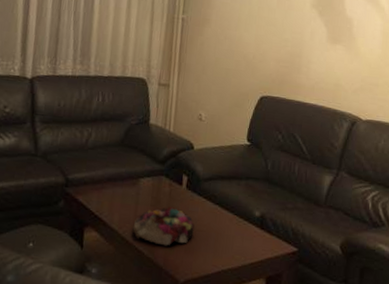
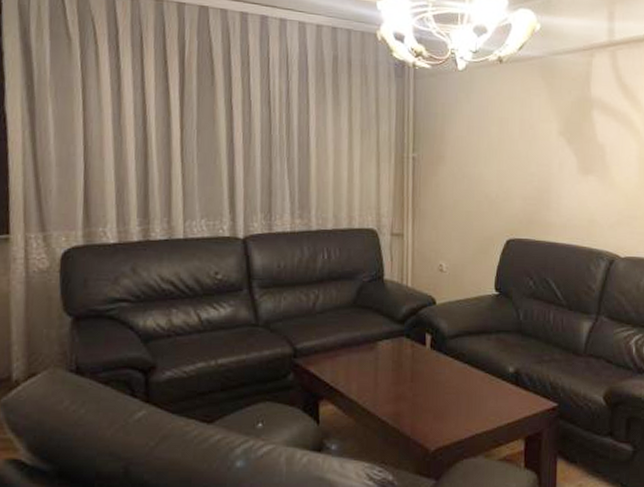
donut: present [133,206,195,246] -> none [374,369,442,413]

